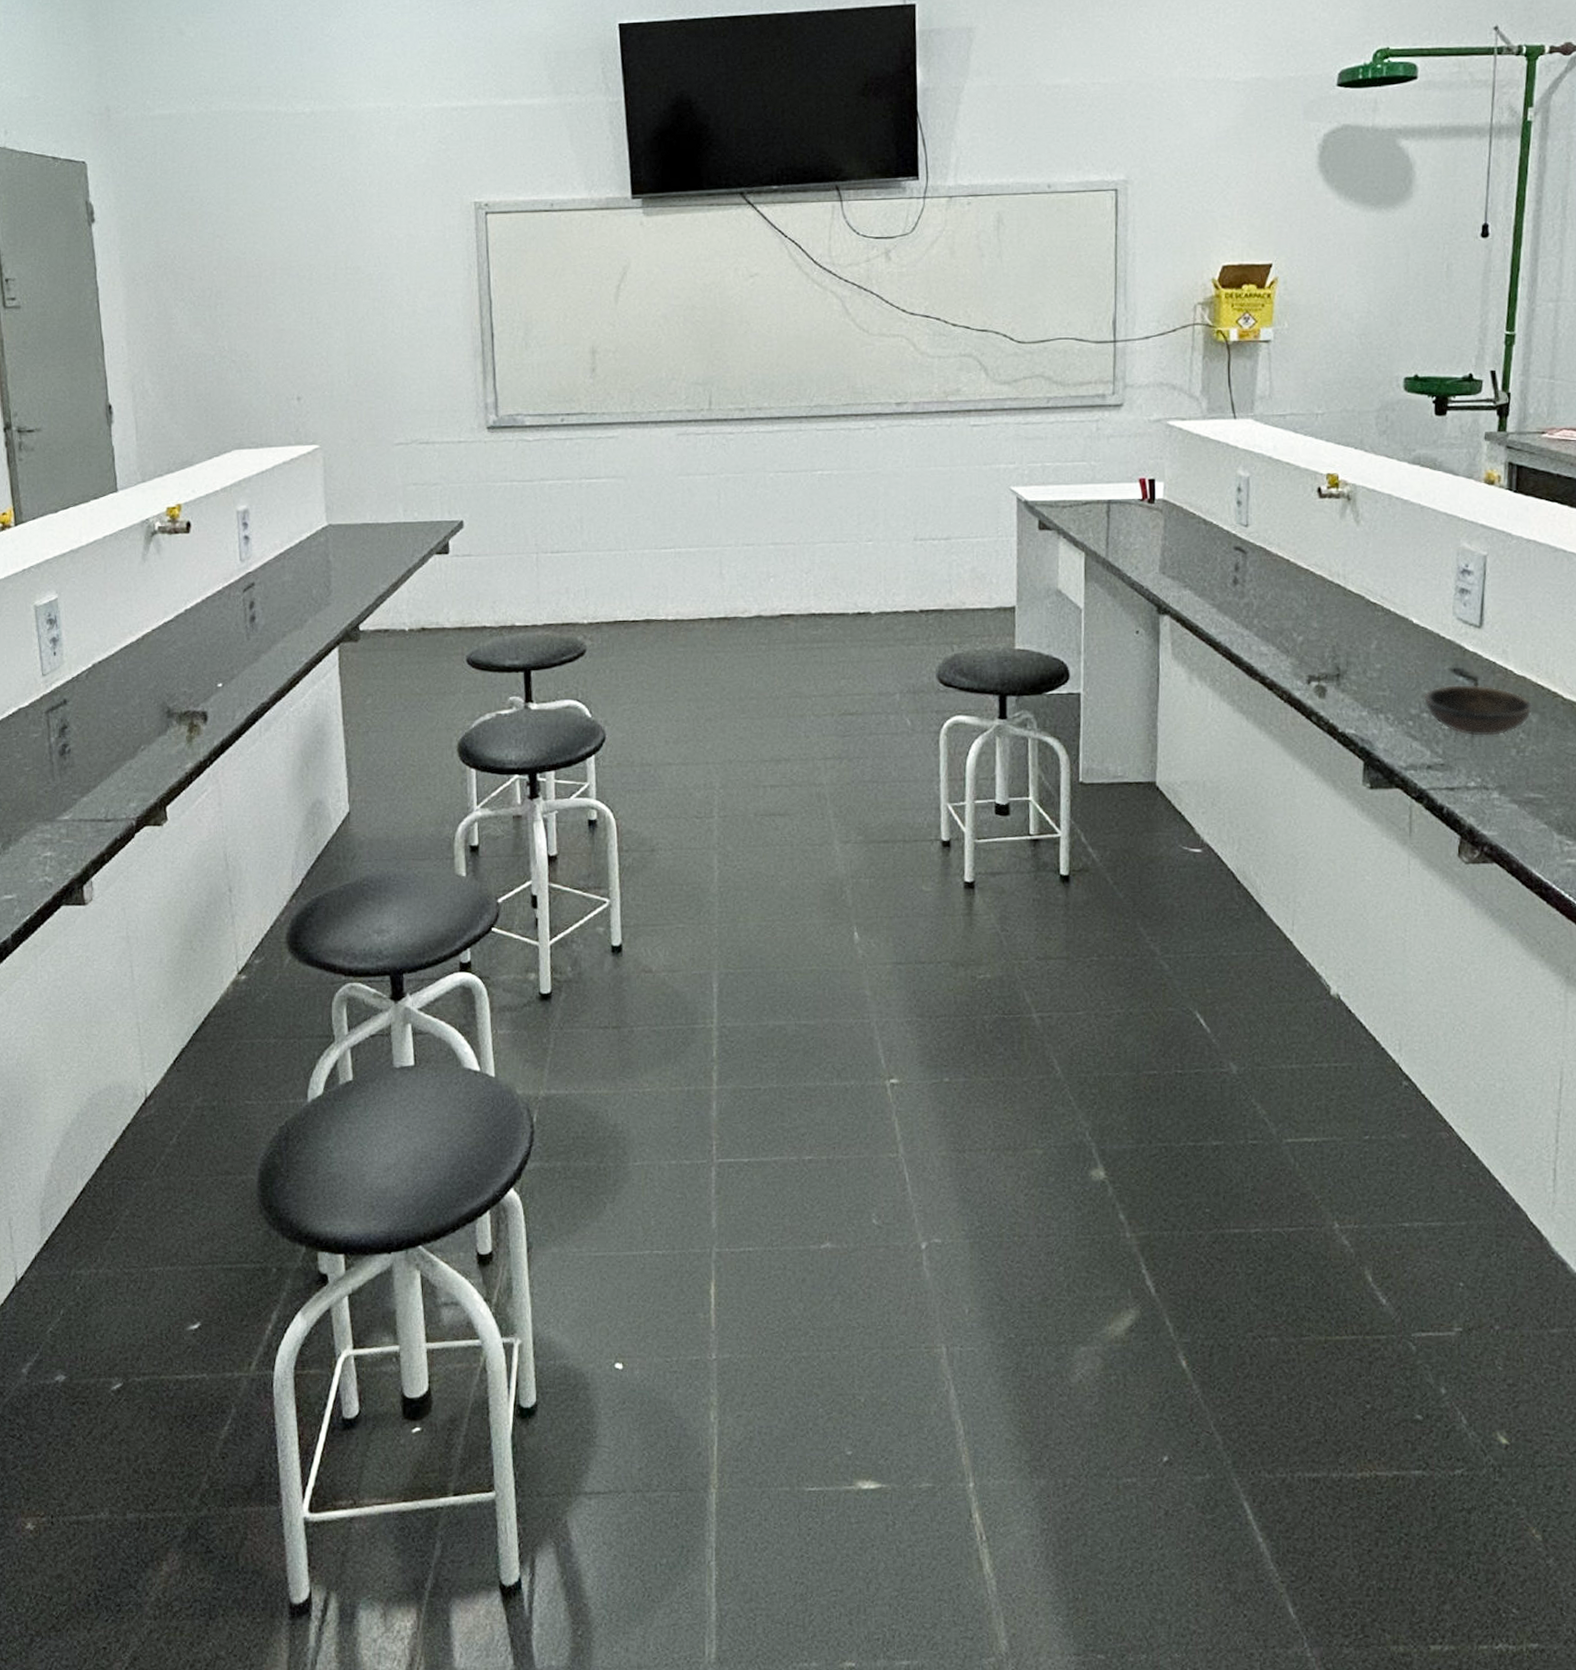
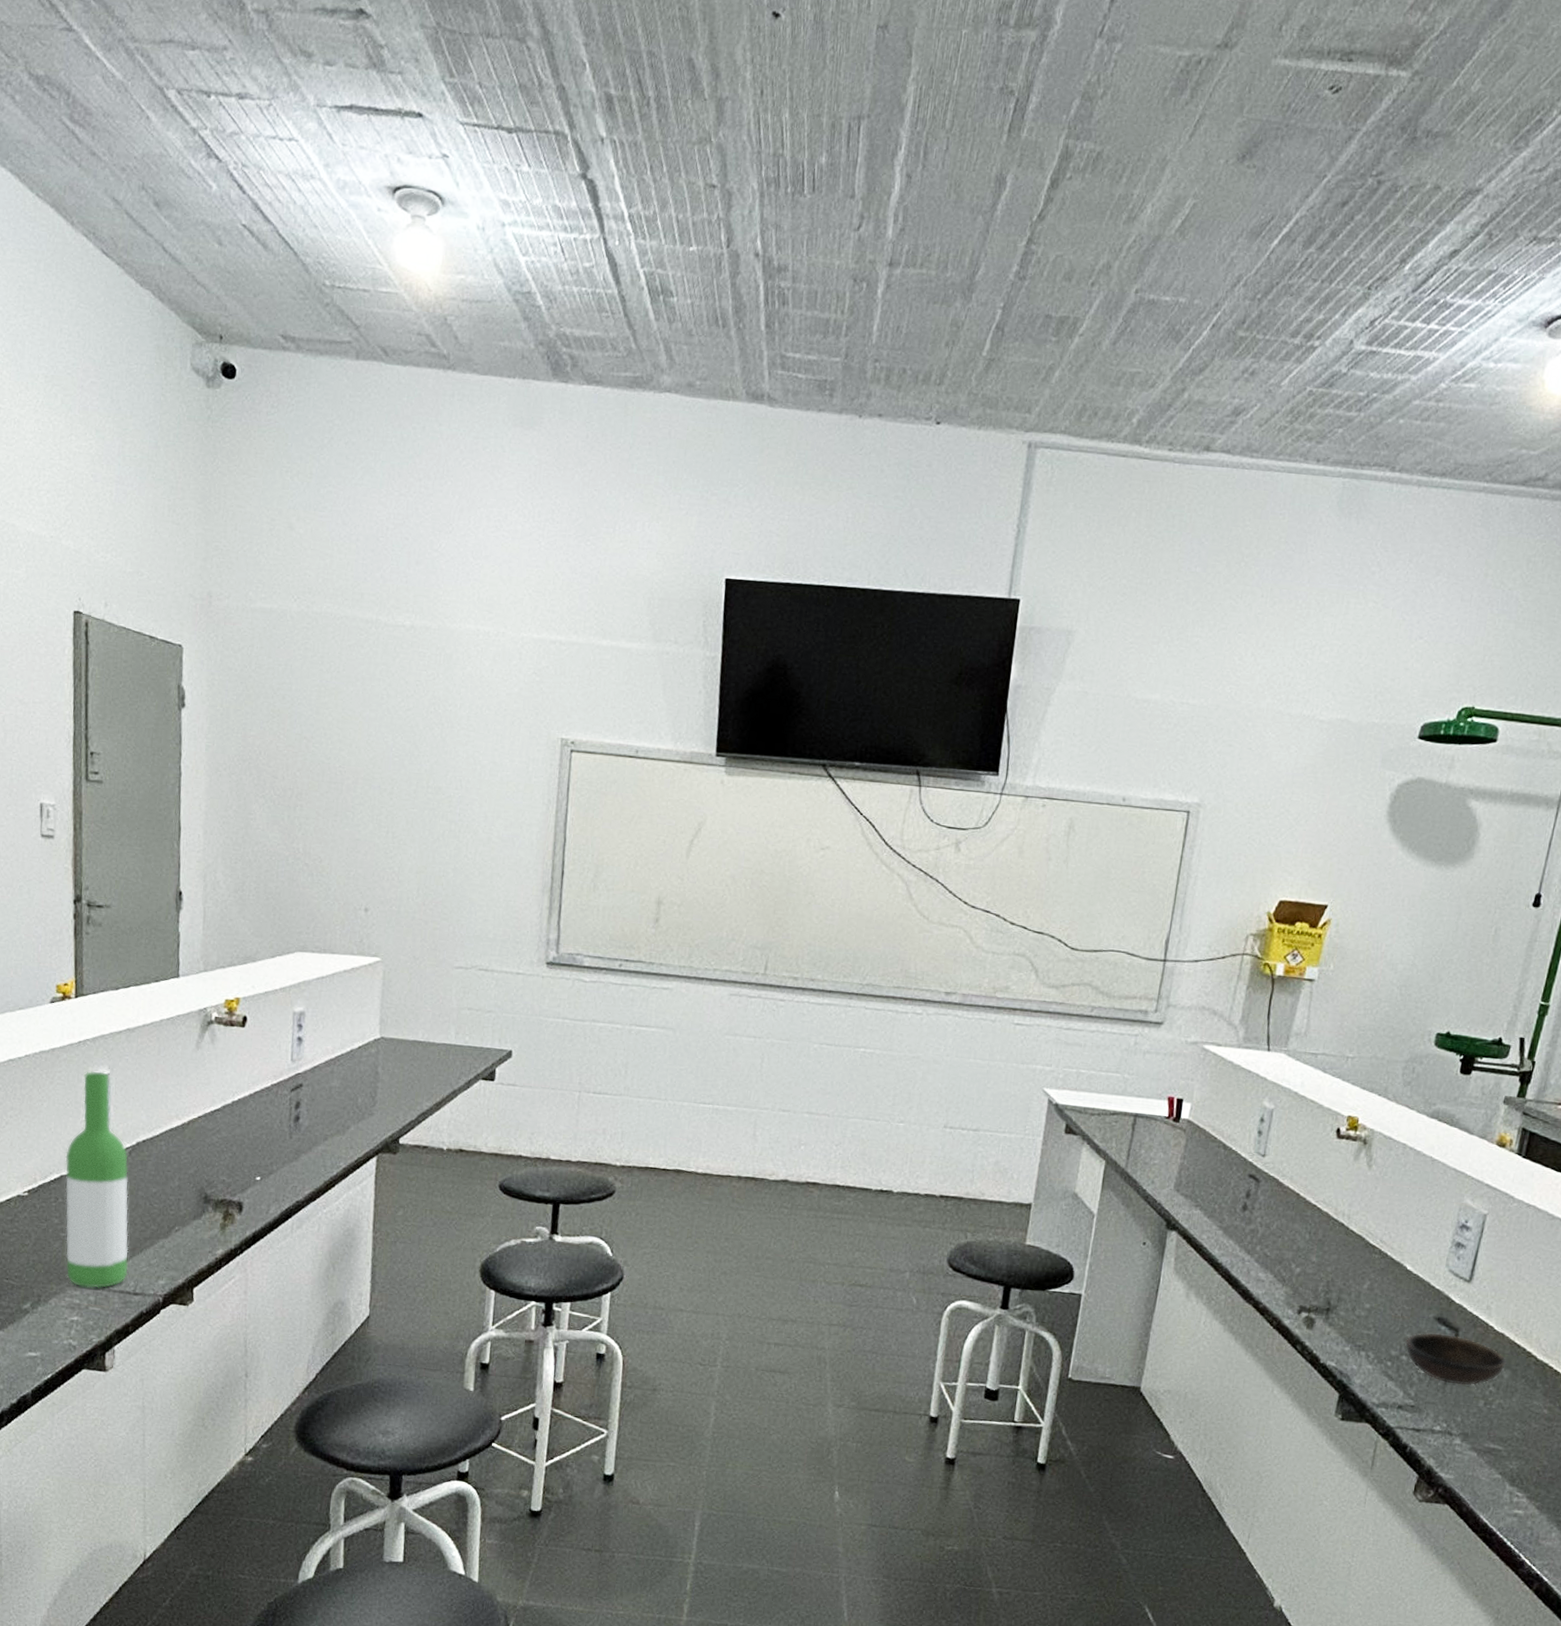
wine bottle: none [21,597,98,820] -> present [65,1071,129,1289]

